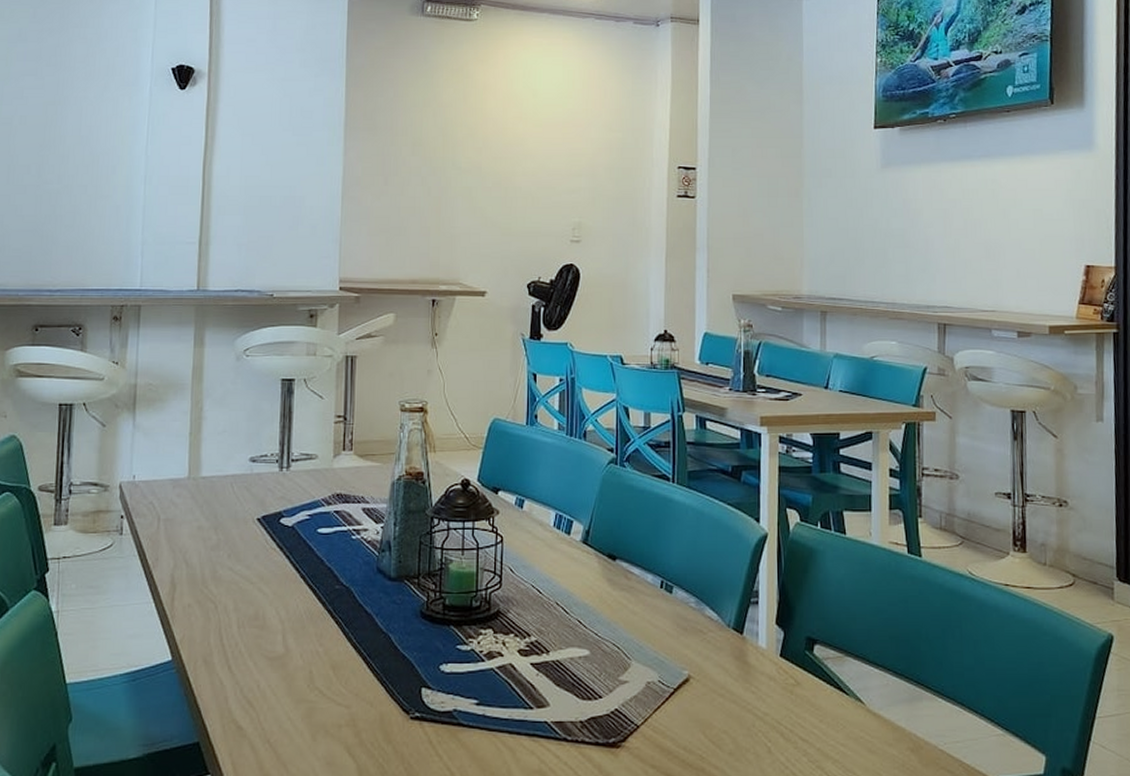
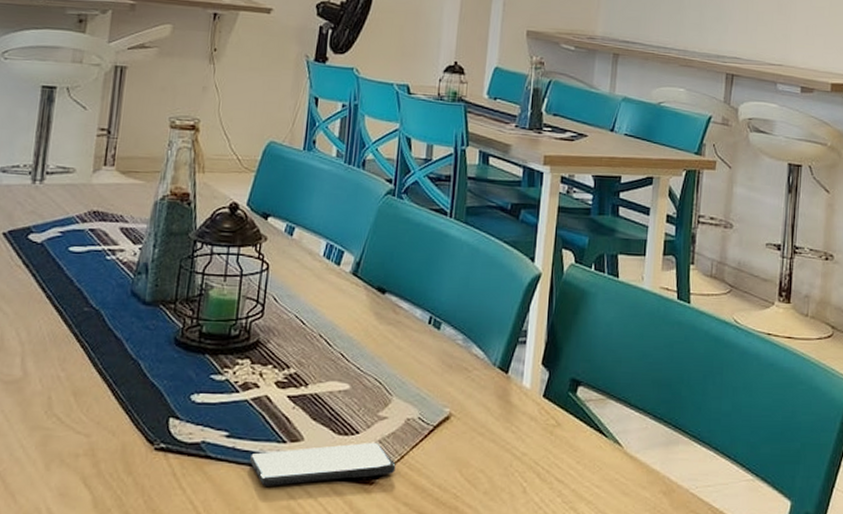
smartphone: none [500,706,640,751] -> present [250,442,396,486]

